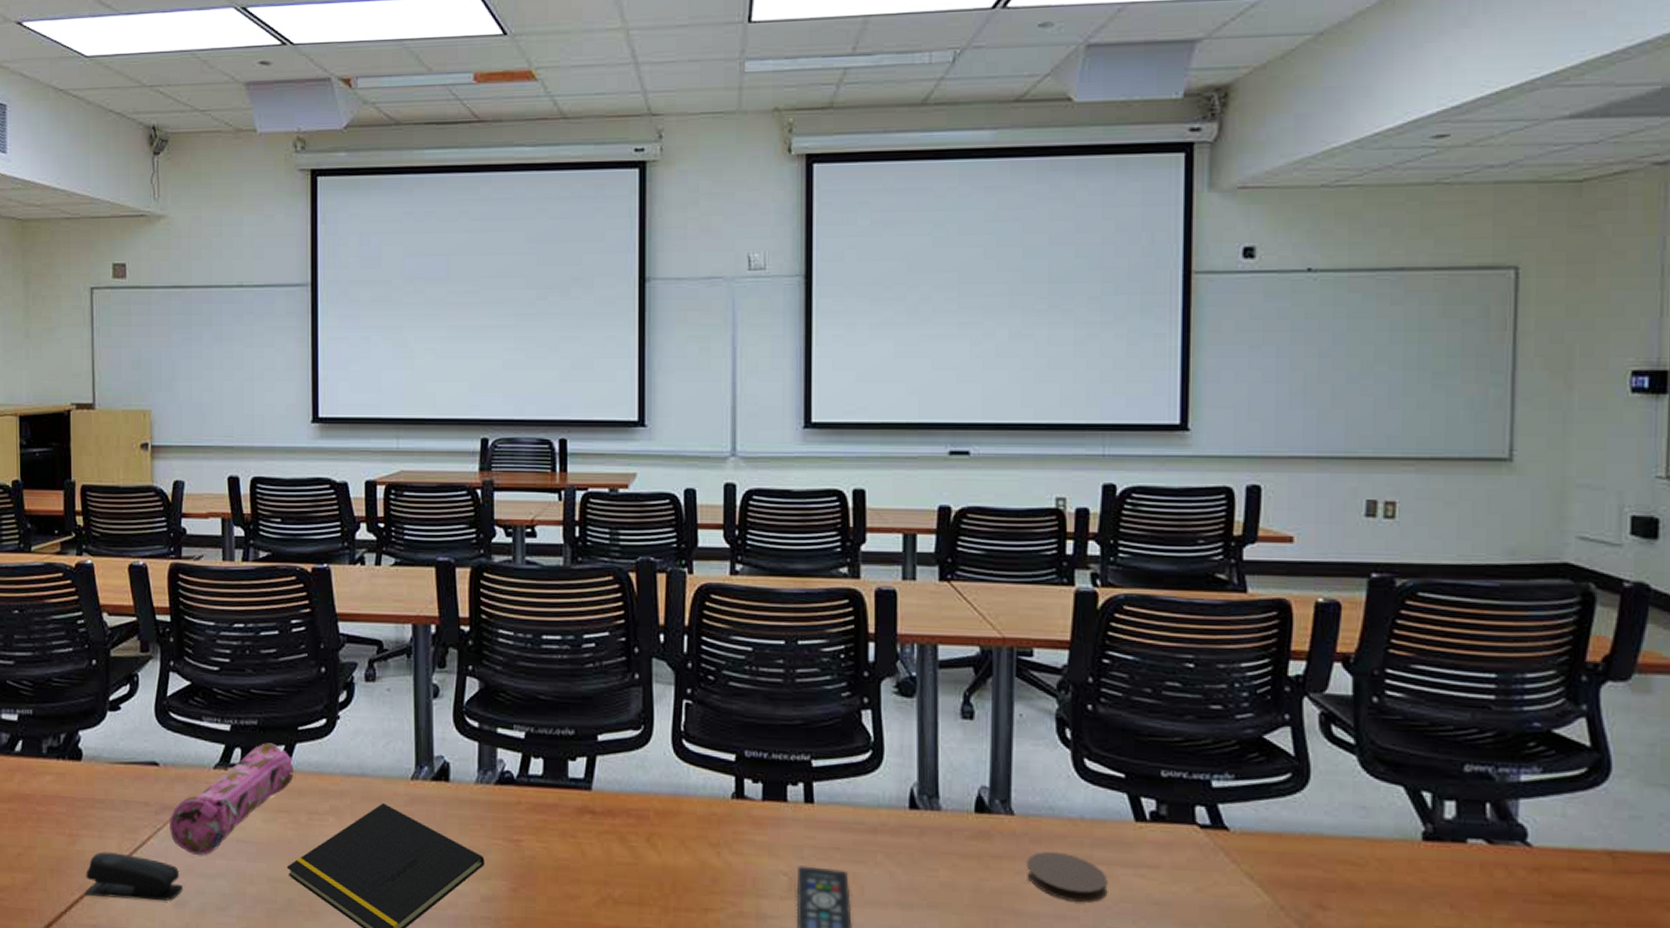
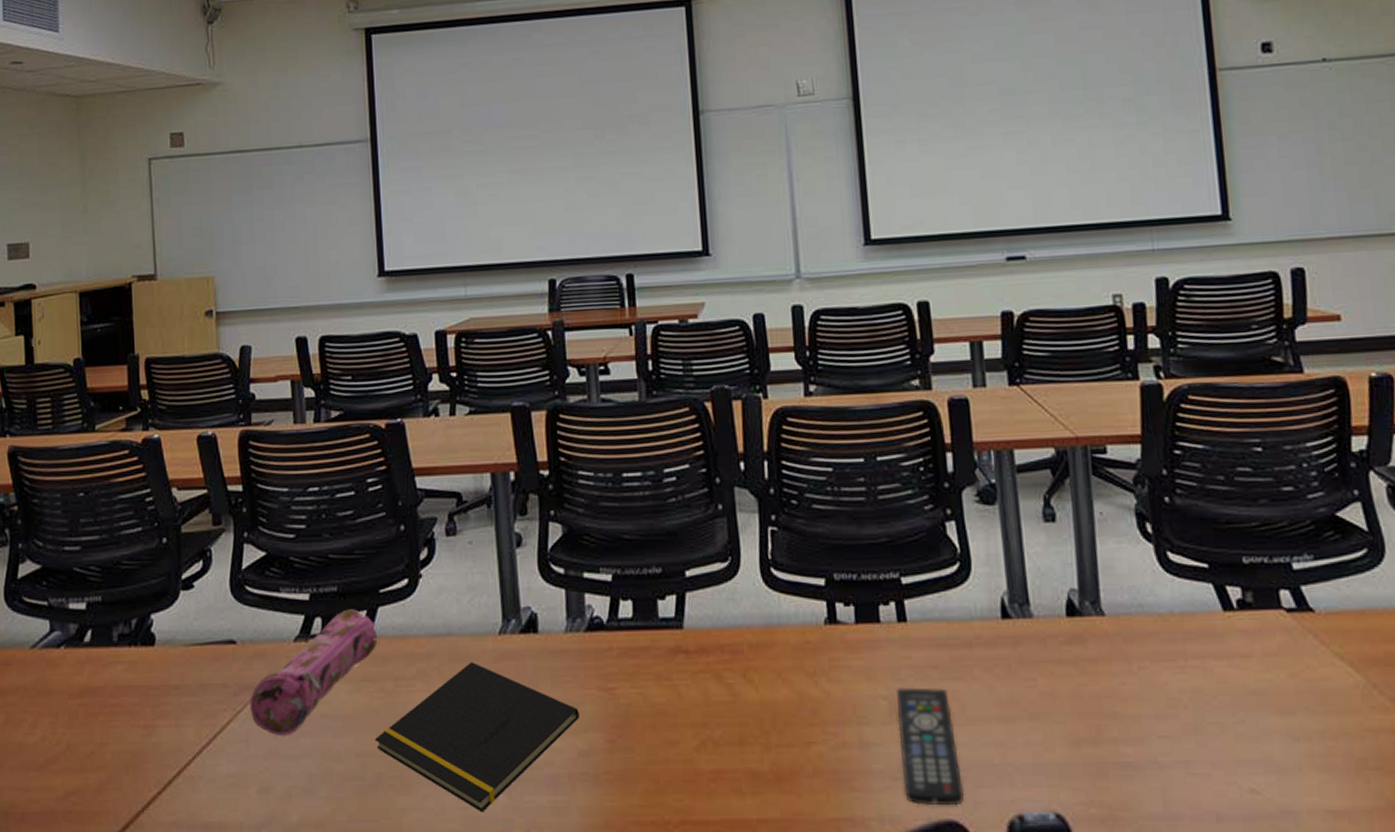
stapler: present [85,851,184,901] -> none [163,741,268,792]
coaster: present [1027,851,1108,903] -> none [1122,649,1205,699]

